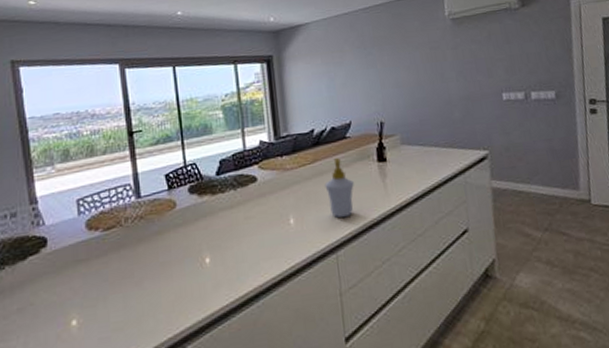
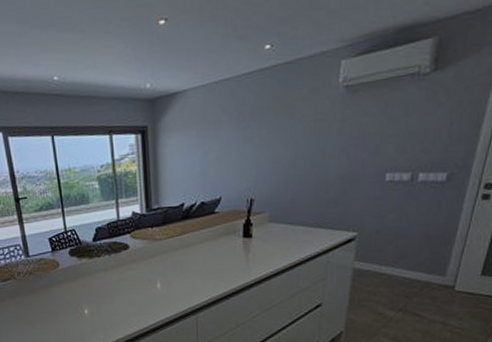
soap bottle: present [324,157,354,218] -> none [190,231,218,286]

